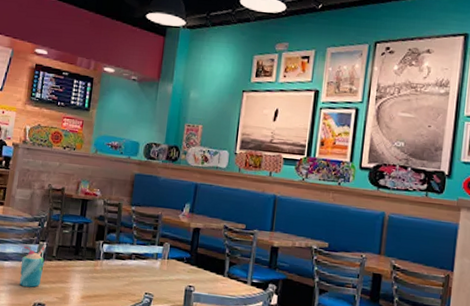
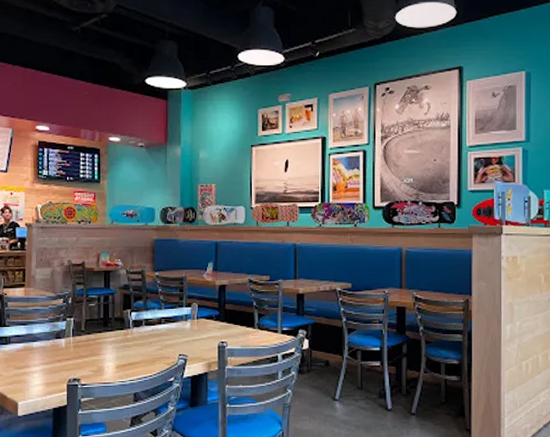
milkshake: present [20,244,46,288] -> none [50,320,74,364]

